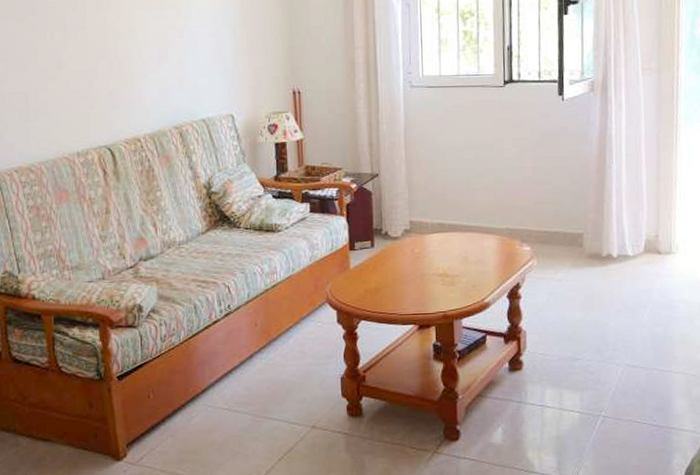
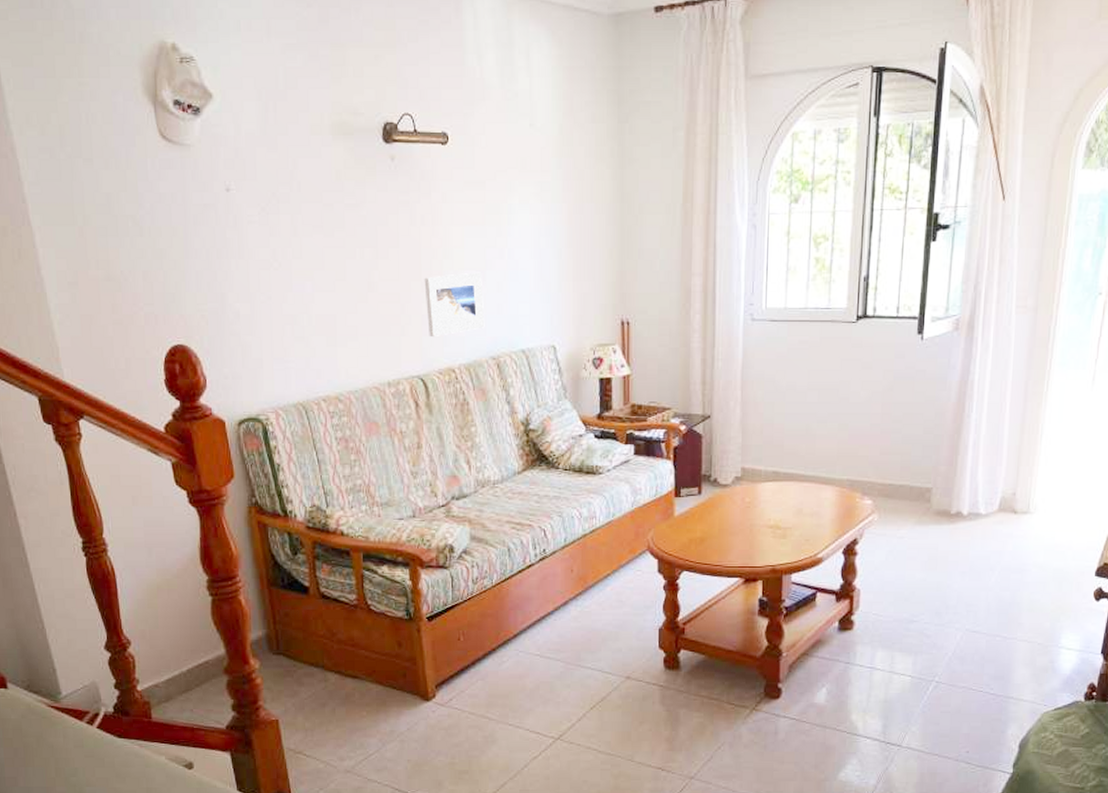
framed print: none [110,50,168,109] -> present [424,272,485,336]

